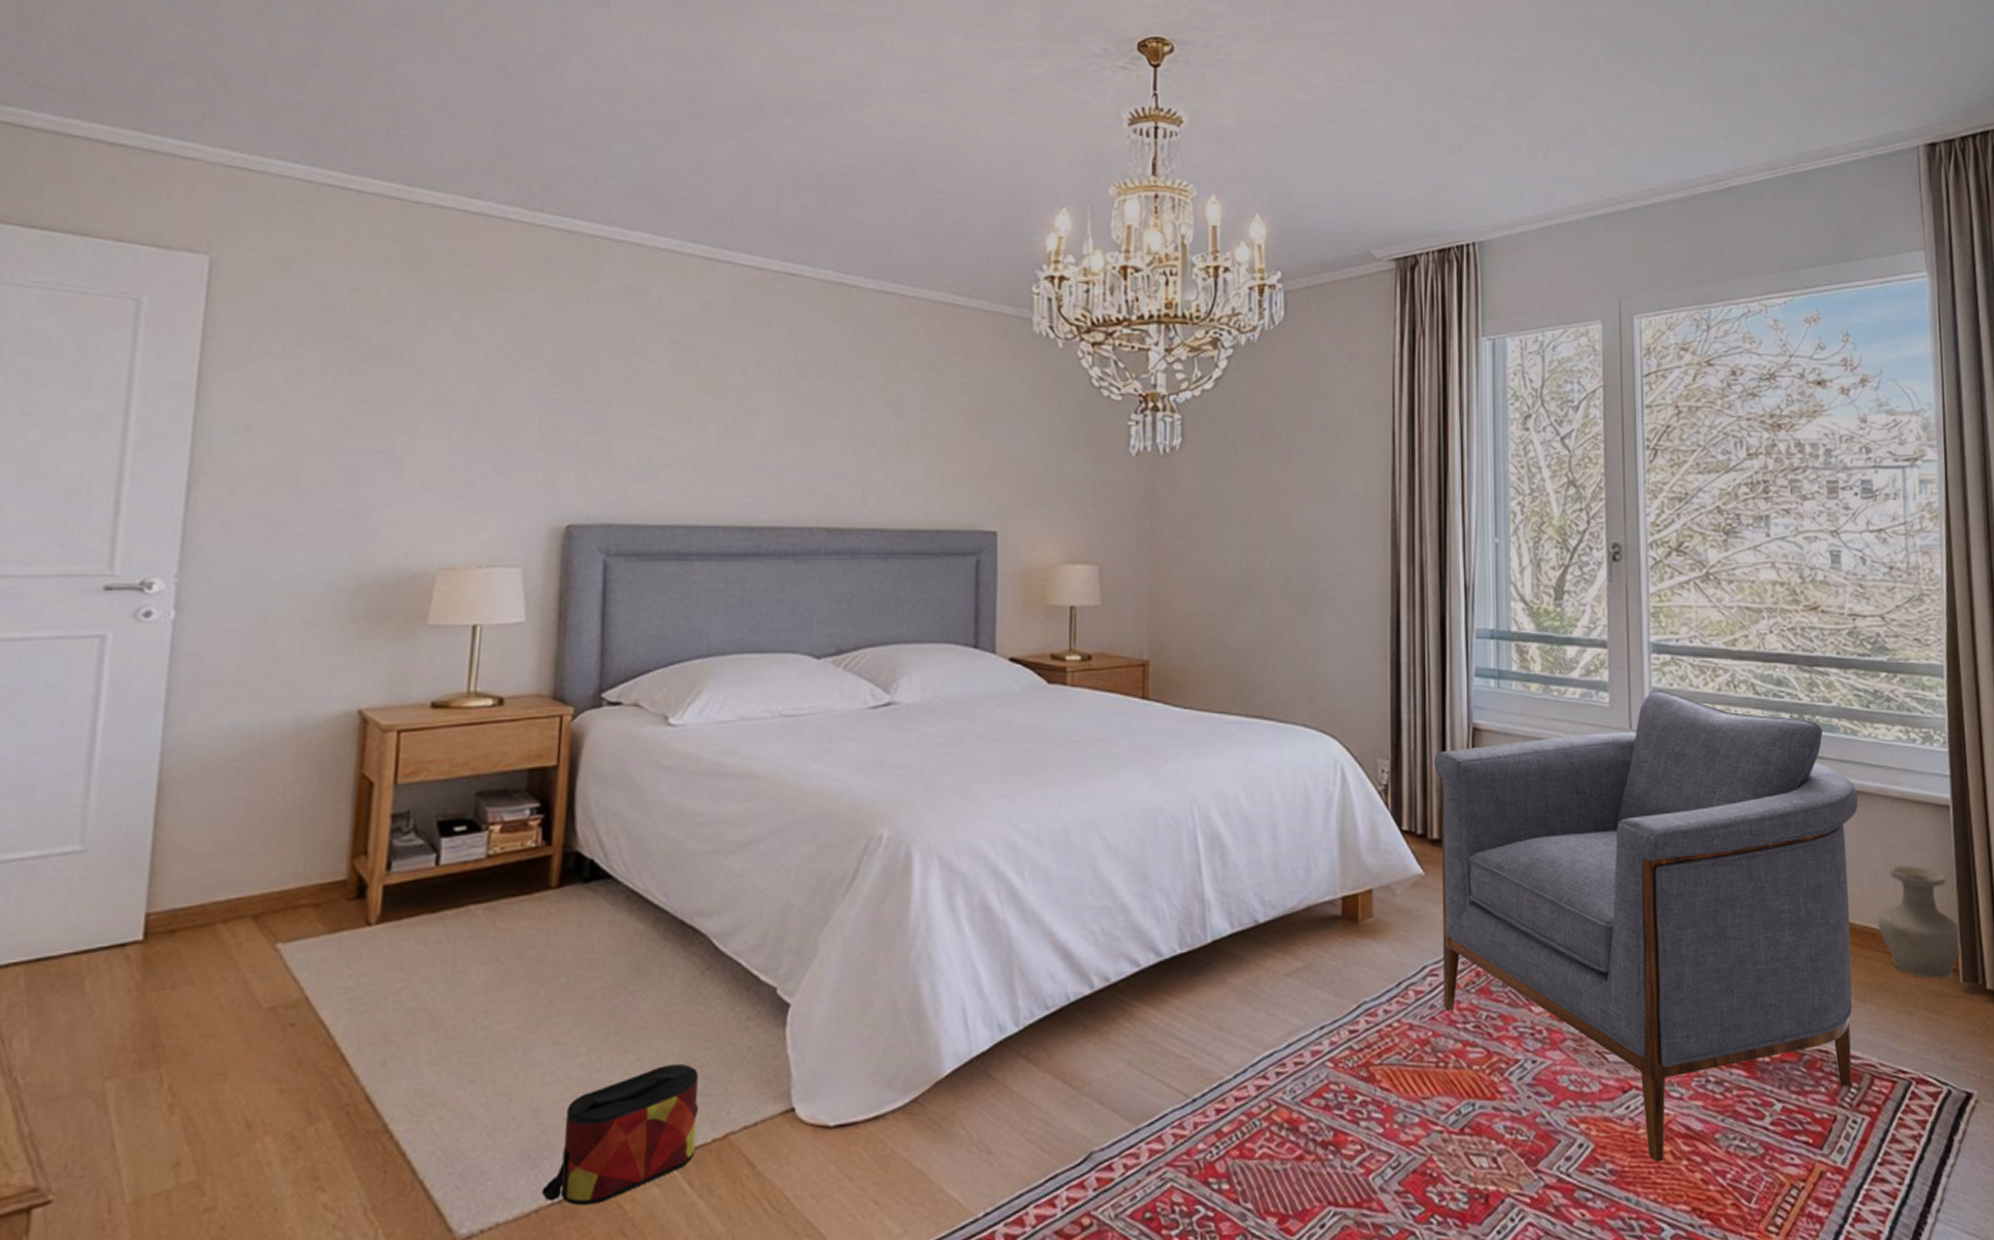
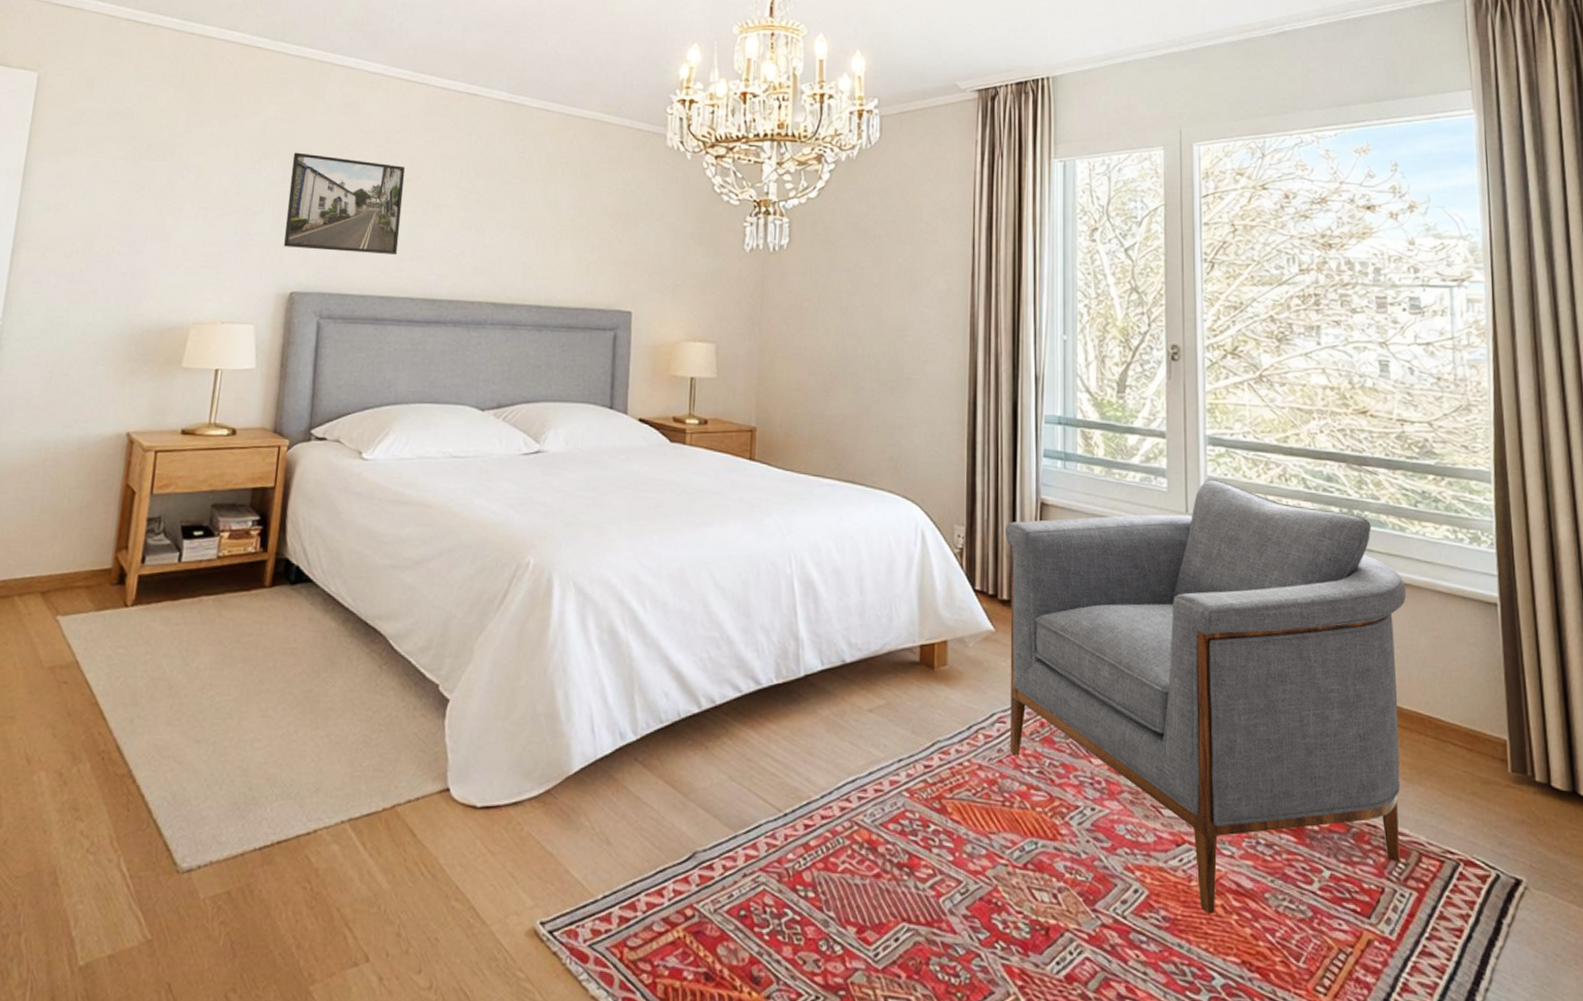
bag: present [542,1063,698,1206] -> none [247,741,373,854]
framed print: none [554,350,709,474] -> present [283,152,406,255]
vase: present [1877,864,1961,979] -> none [1425,655,1510,767]

